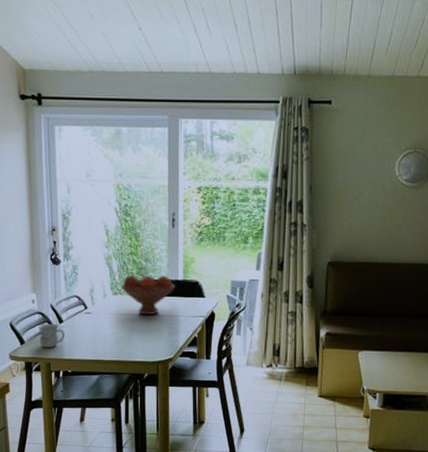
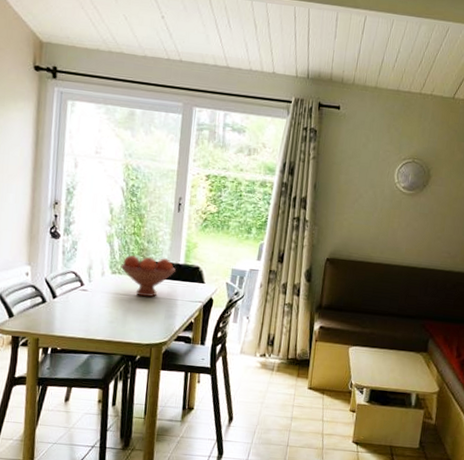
mug: present [38,324,65,348] -> none [29,298,58,323]

